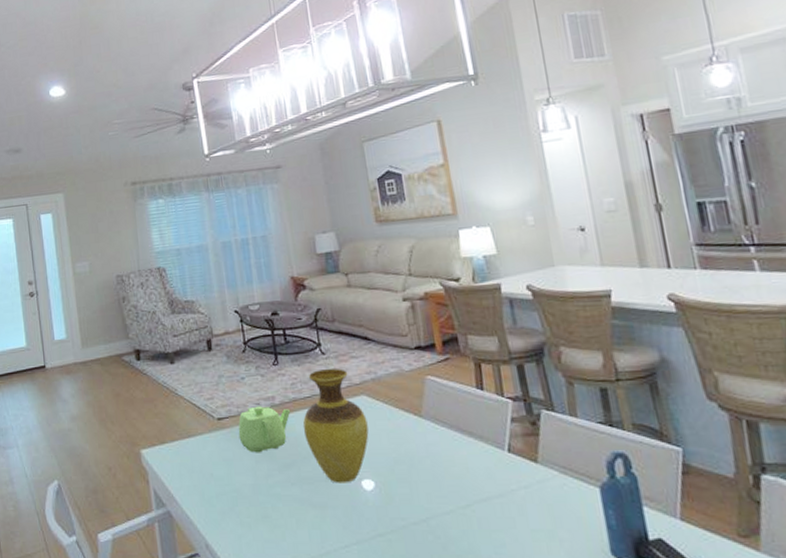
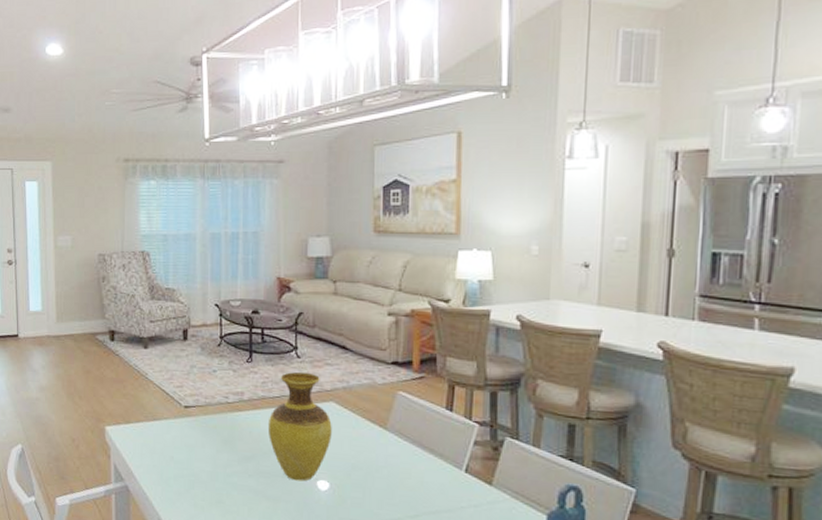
teapot: present [238,406,291,453] -> none [203,399,258,444]

